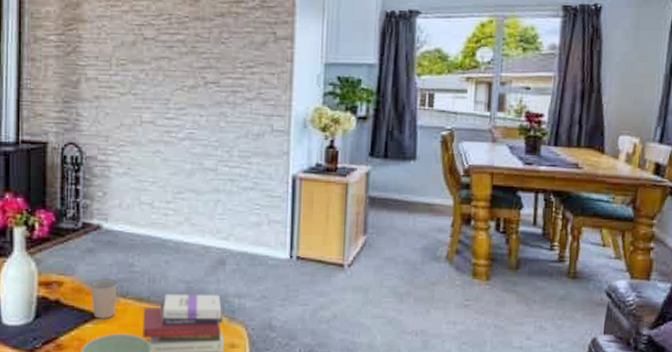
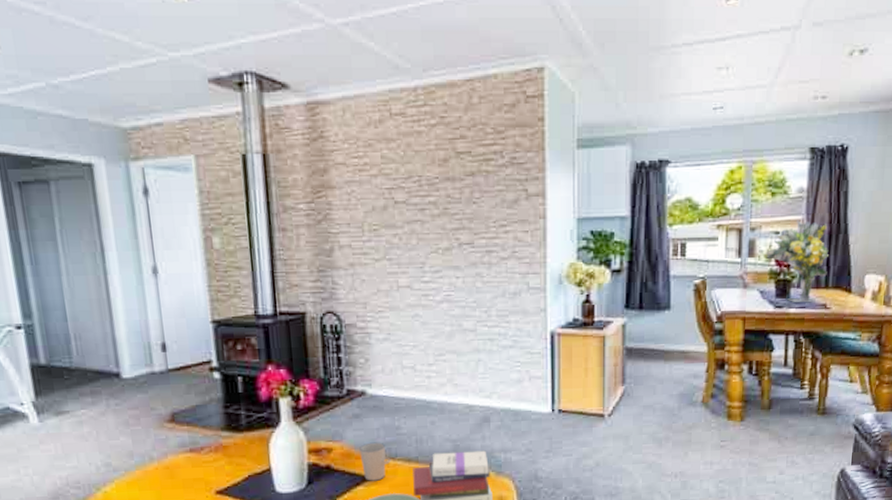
bouquet: none [515,77,581,162] -> present [765,220,829,303]

